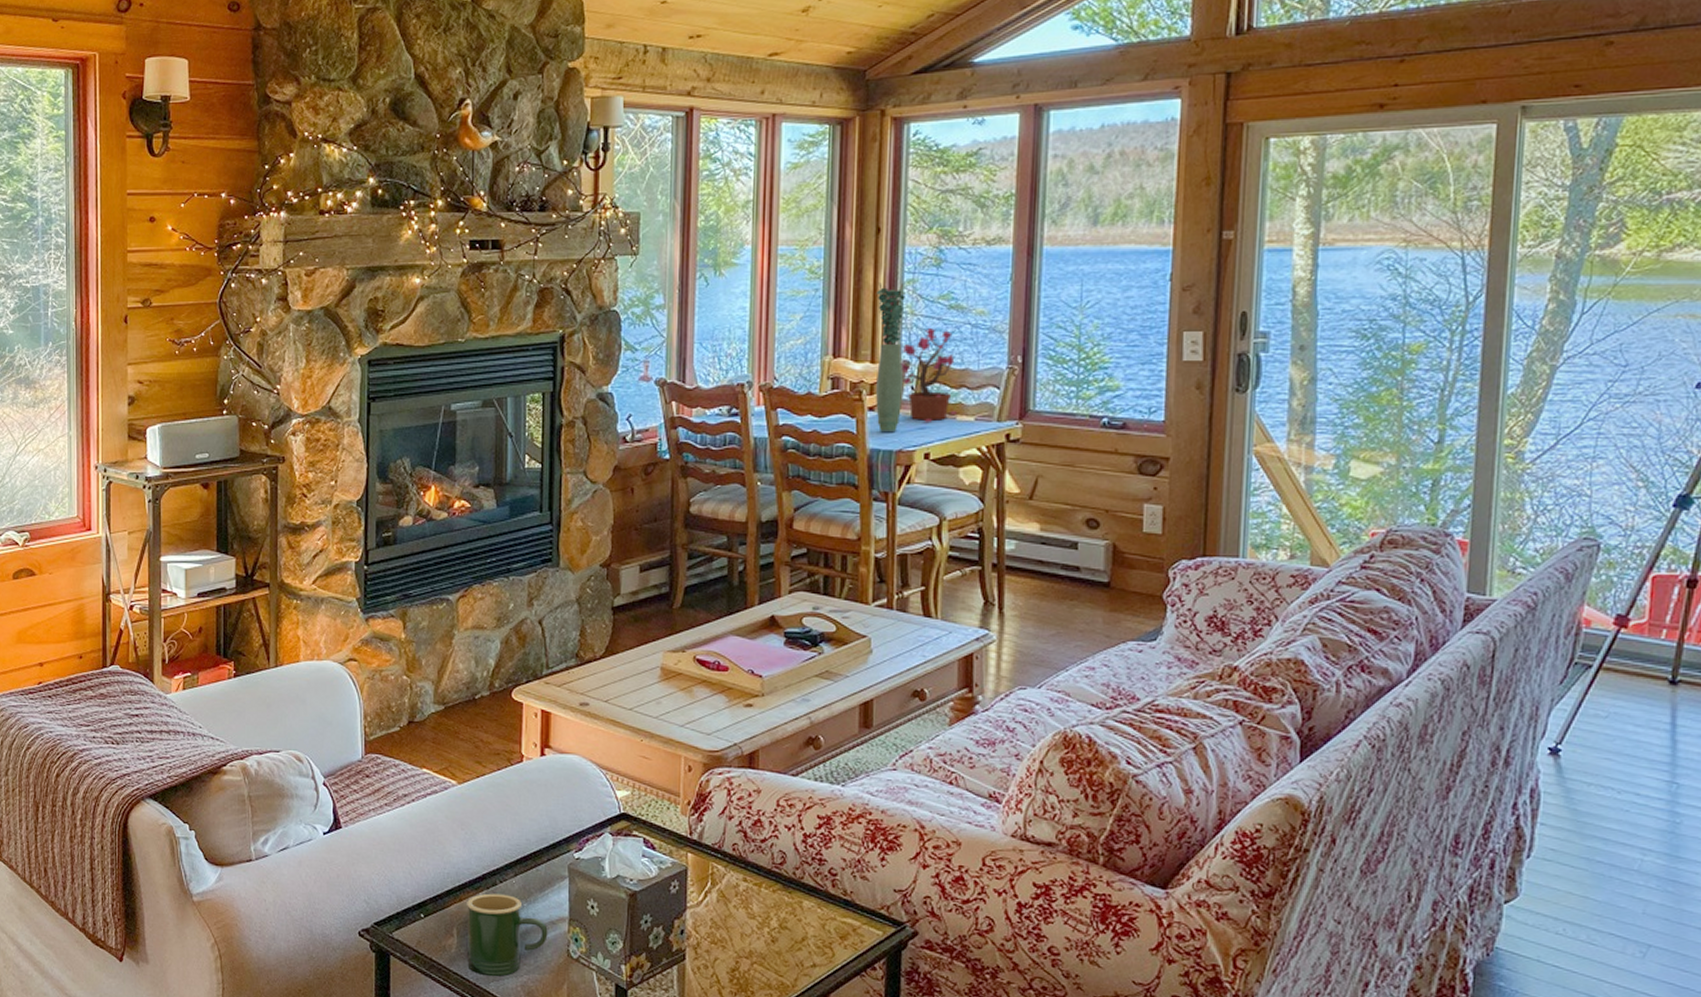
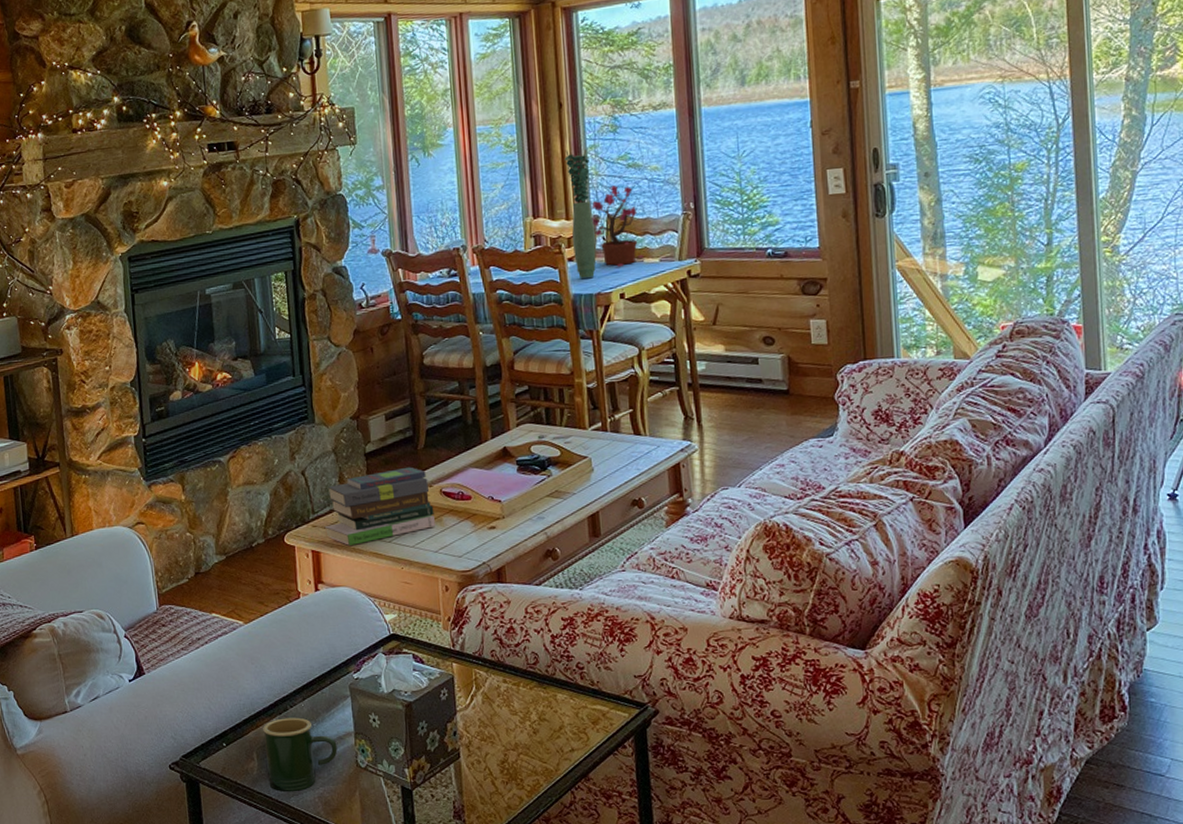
books: none [558,627,685,709] -> present [324,466,436,546]

